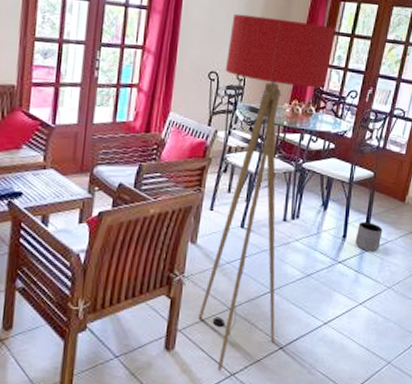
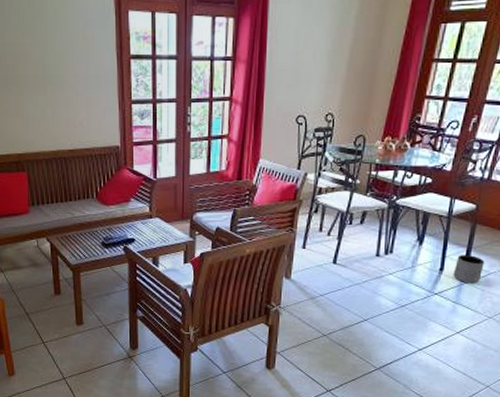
floor lamp: present [198,13,335,372] -> none [295,52,434,388]

